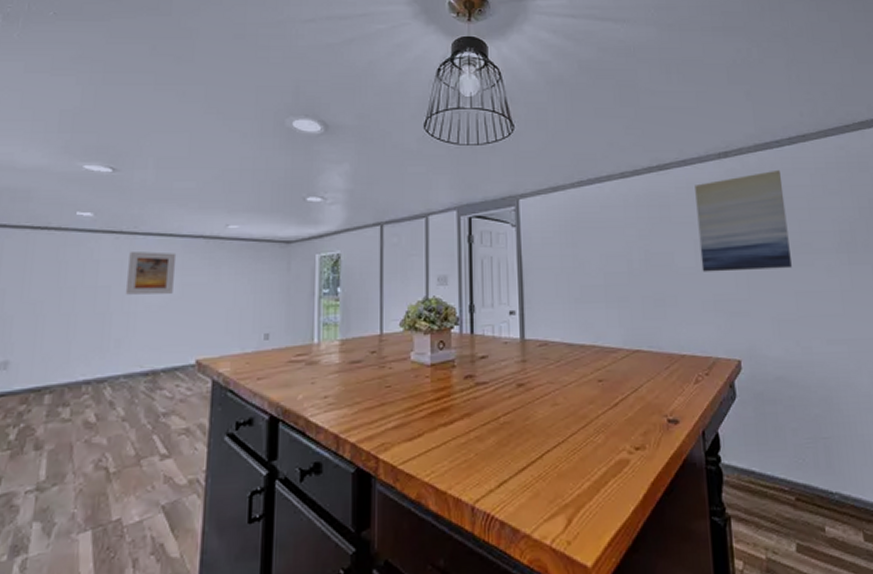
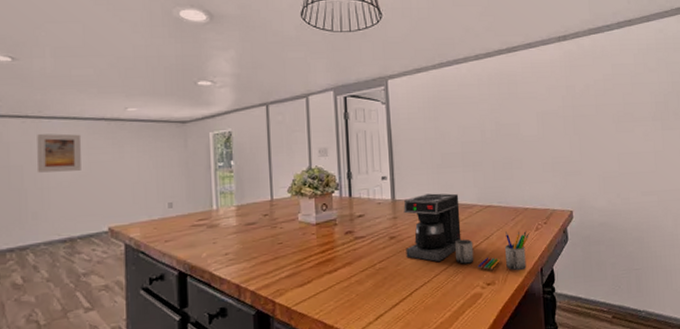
coffee maker: none [534,333,687,434] -> present [403,193,529,271]
wall art: present [695,169,792,272] -> none [538,50,616,140]

